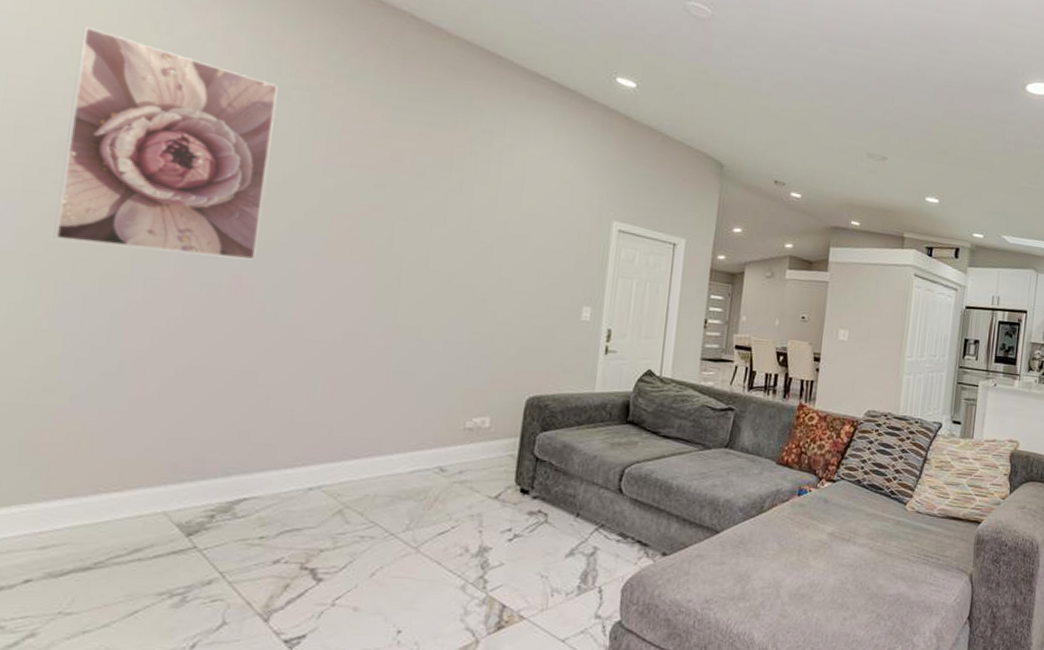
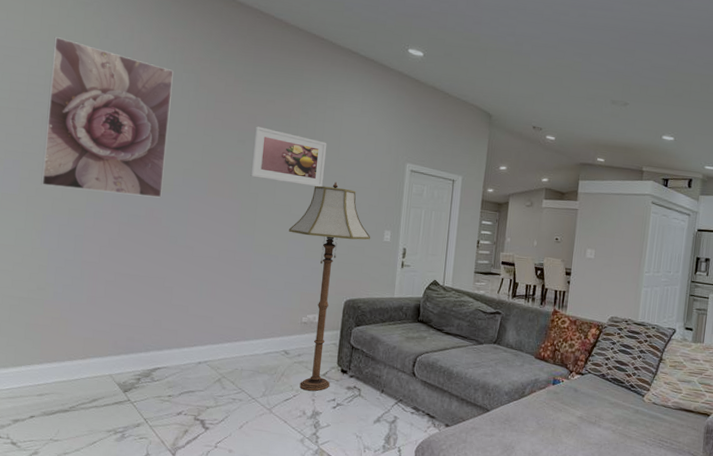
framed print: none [392,166,505,250] -> present [250,126,327,187]
floor lamp: none [447,243,564,520] -> present [288,182,371,392]

